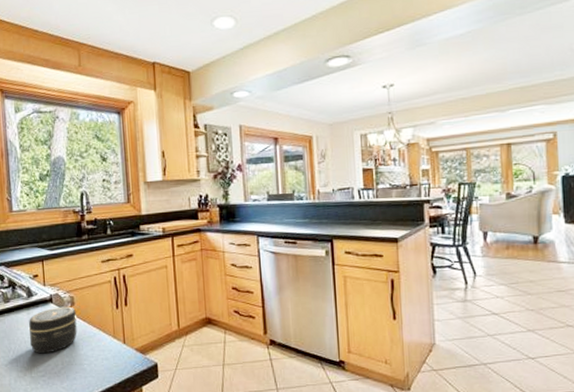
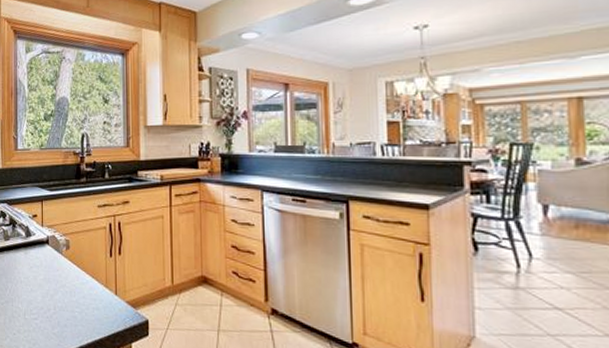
jar: present [28,306,77,354] -> none [25,249,71,297]

